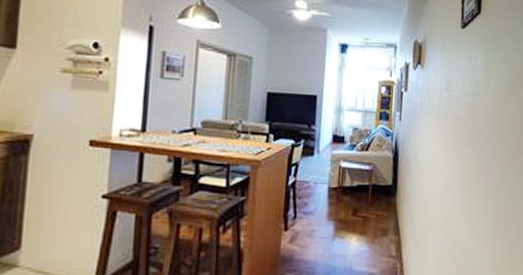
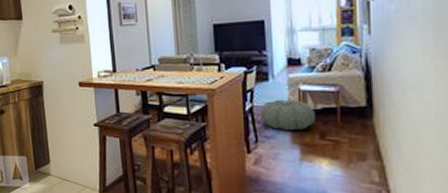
pouf: none [301,175,351,207] -> present [259,99,315,131]

